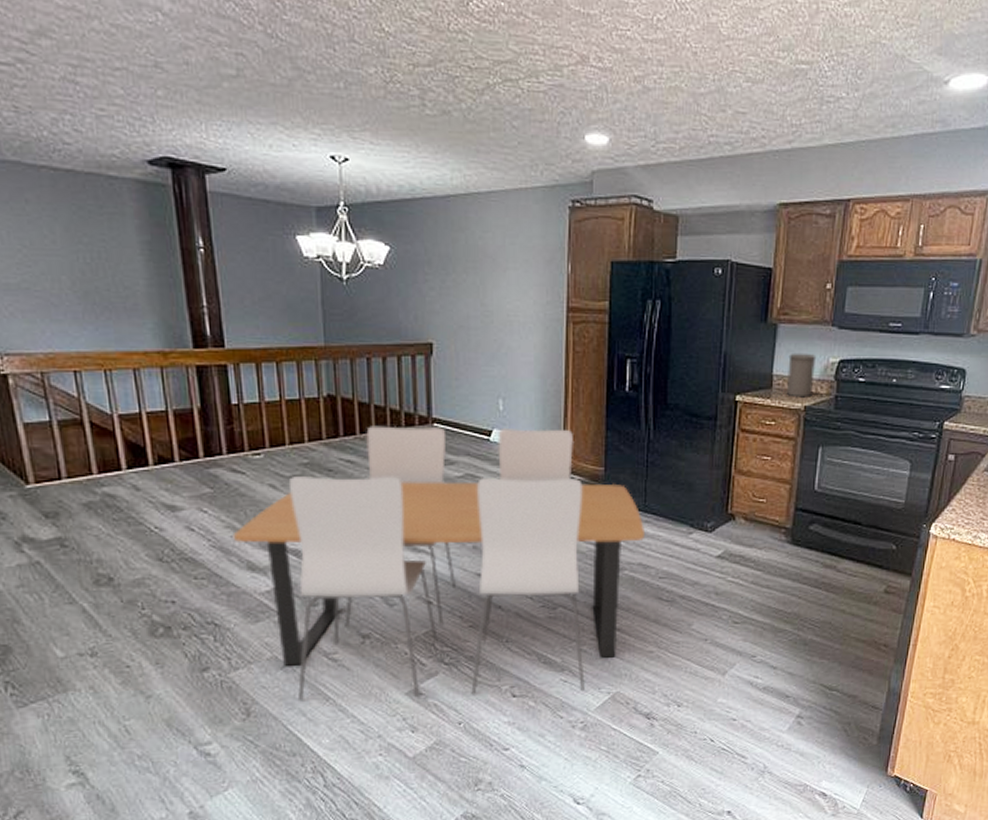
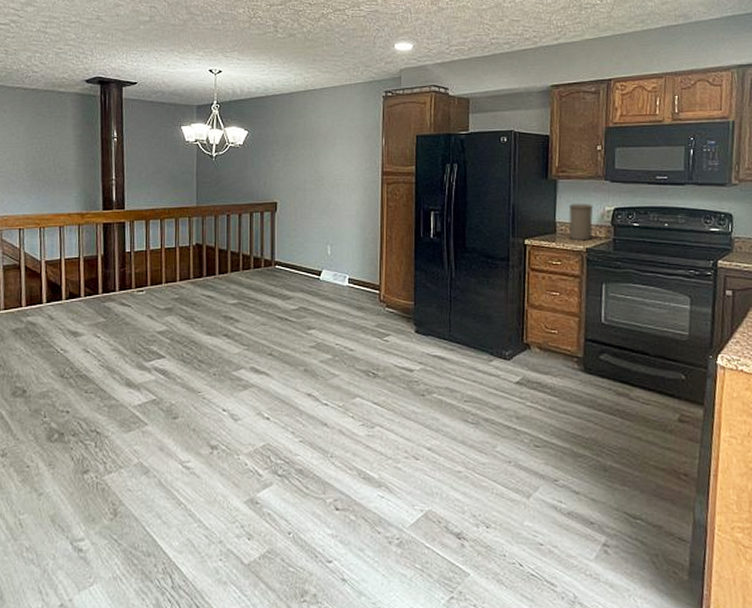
dining table: present [232,426,646,700] -> none [117,267,451,508]

